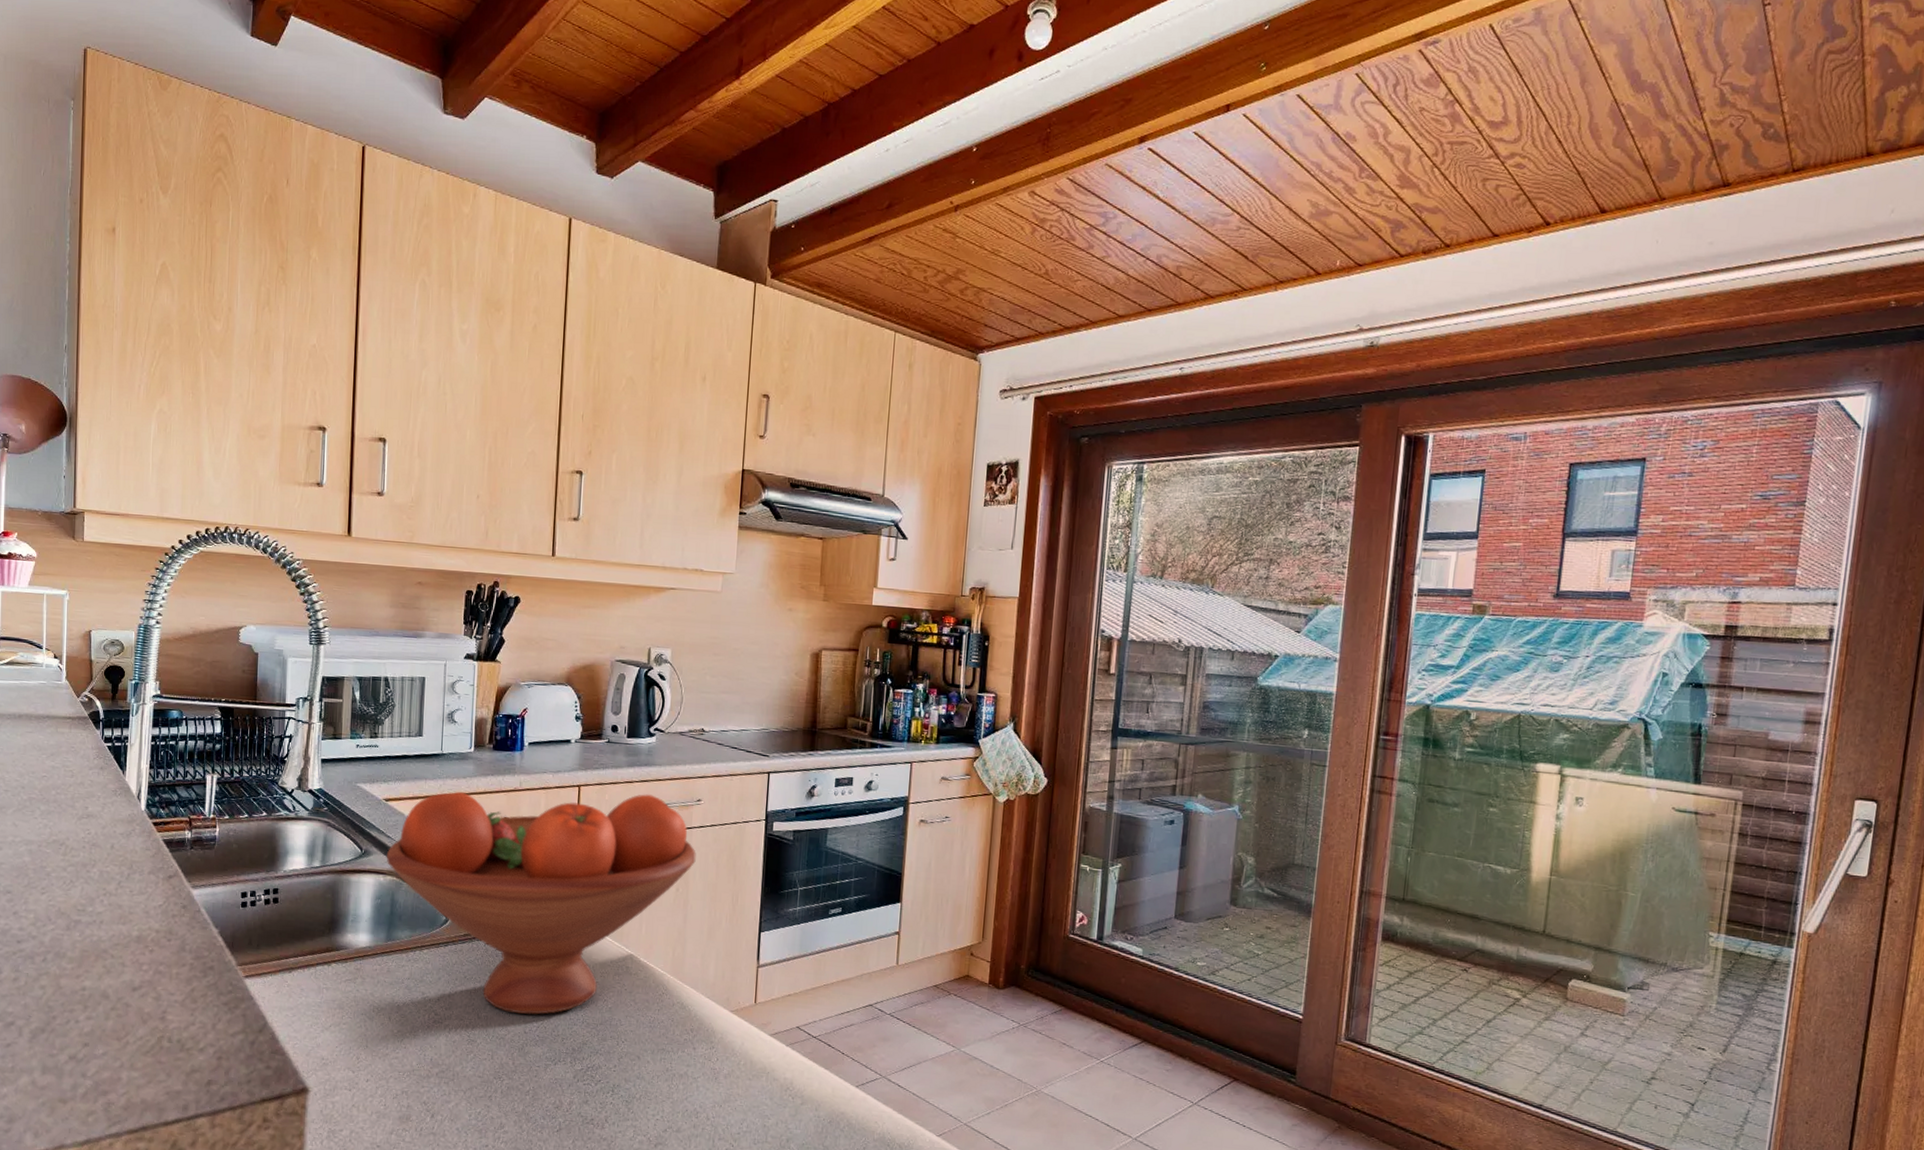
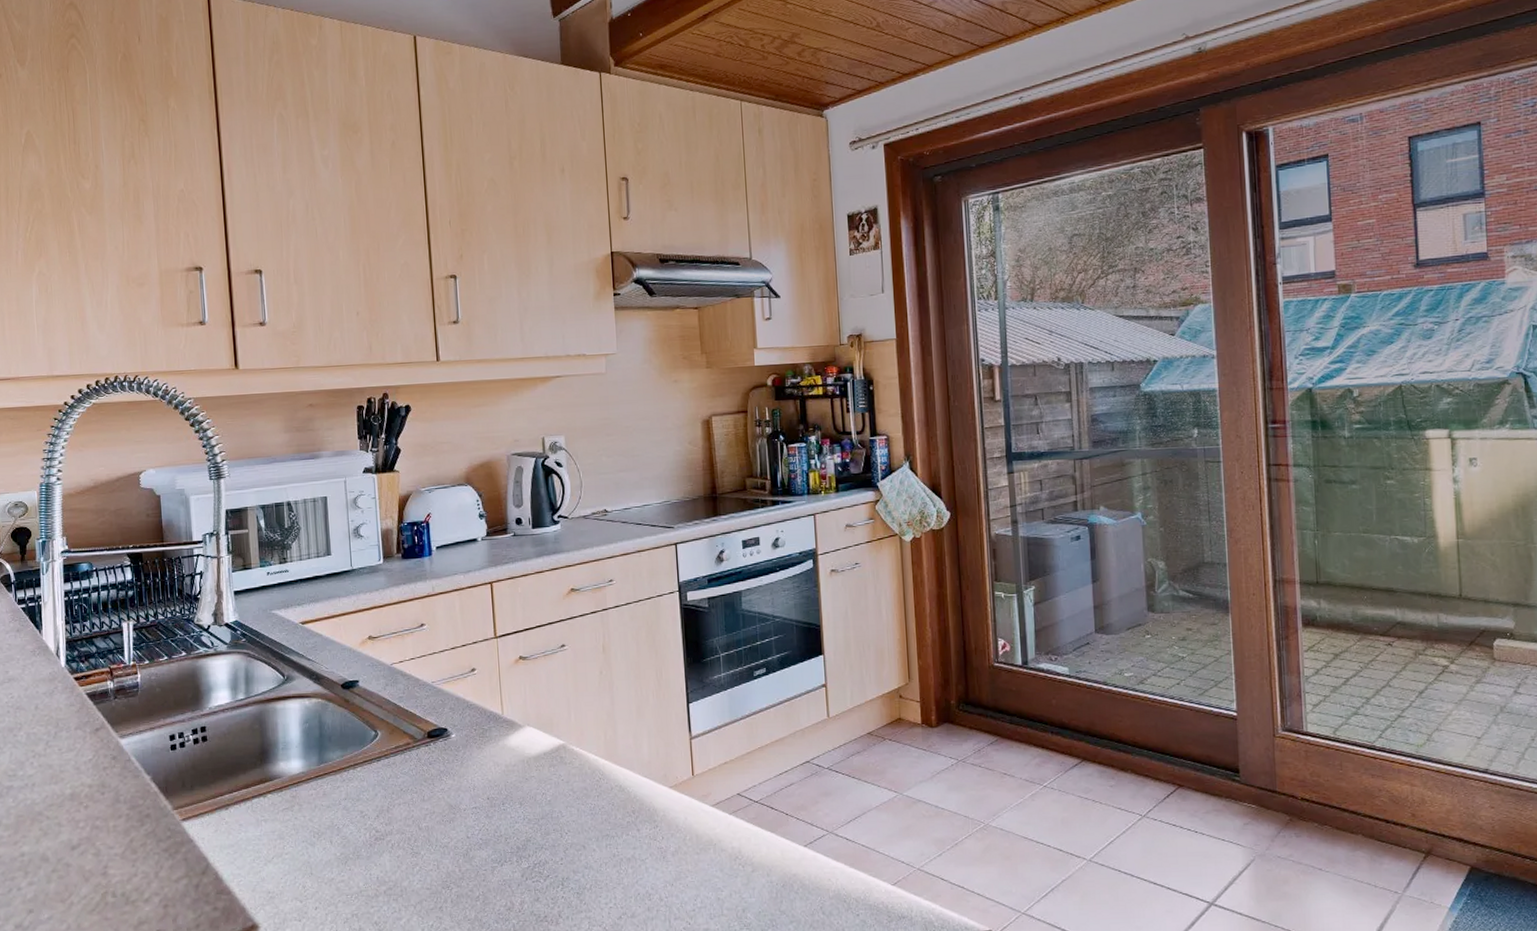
fruit bowl: present [386,791,696,1015] -> none [309,581,615,820]

